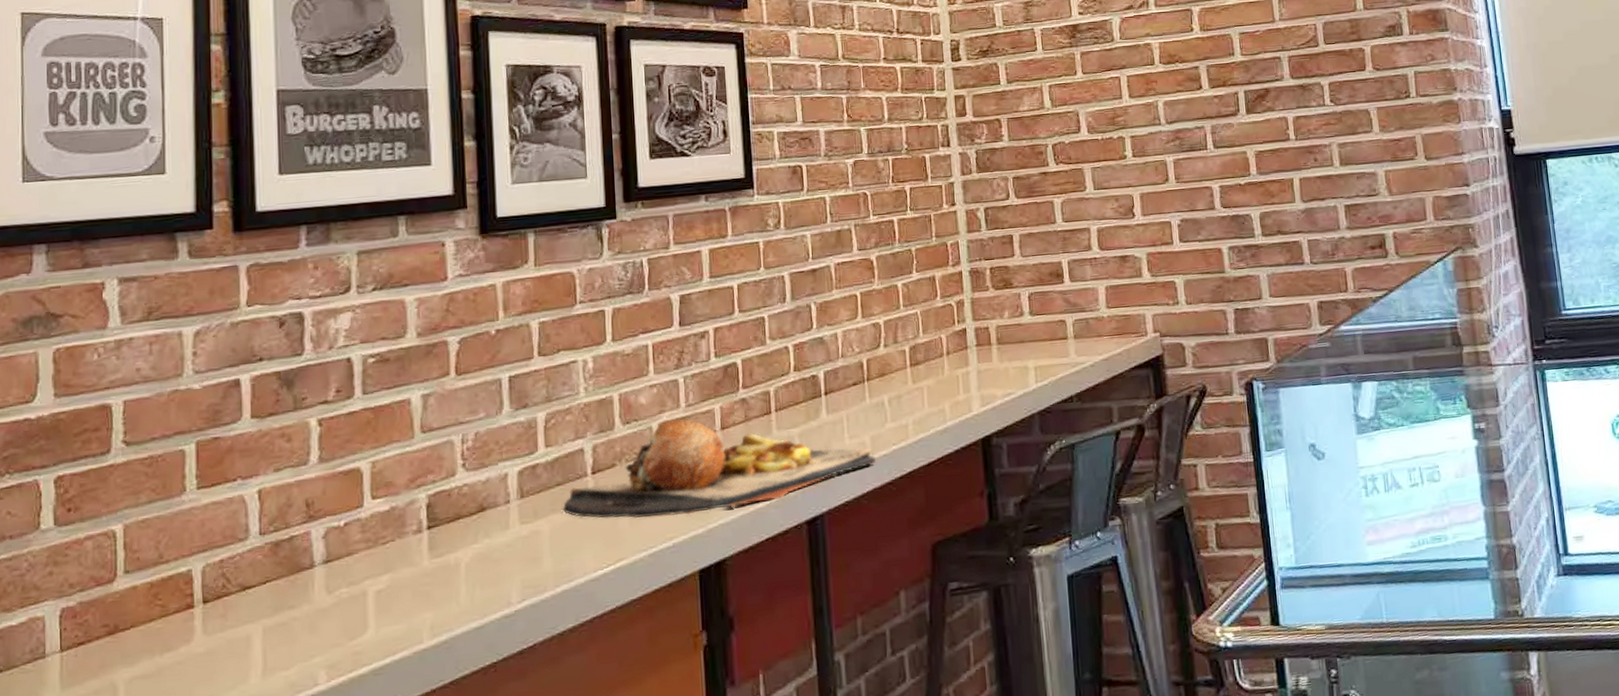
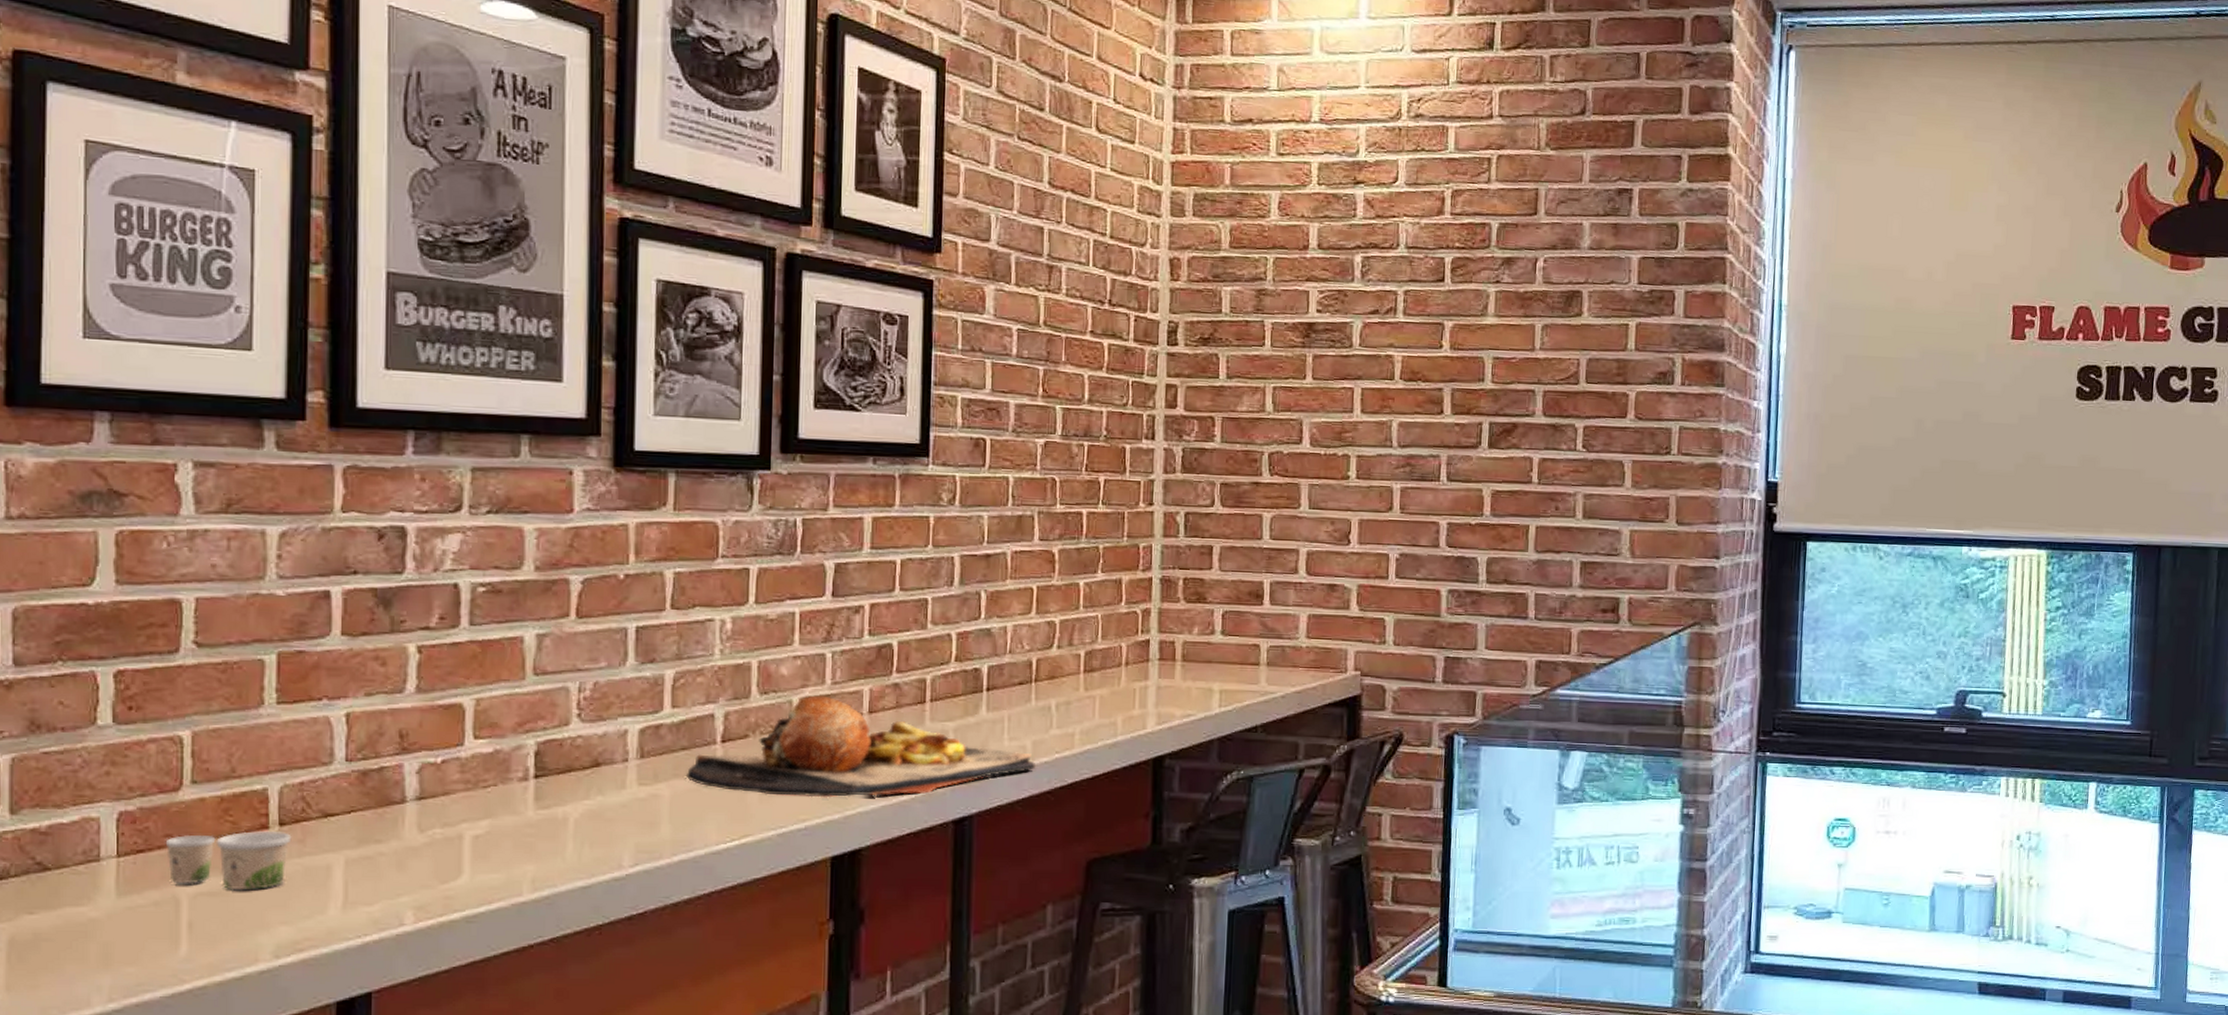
paper cup: none [102,609,215,671] -> present [165,831,292,890]

